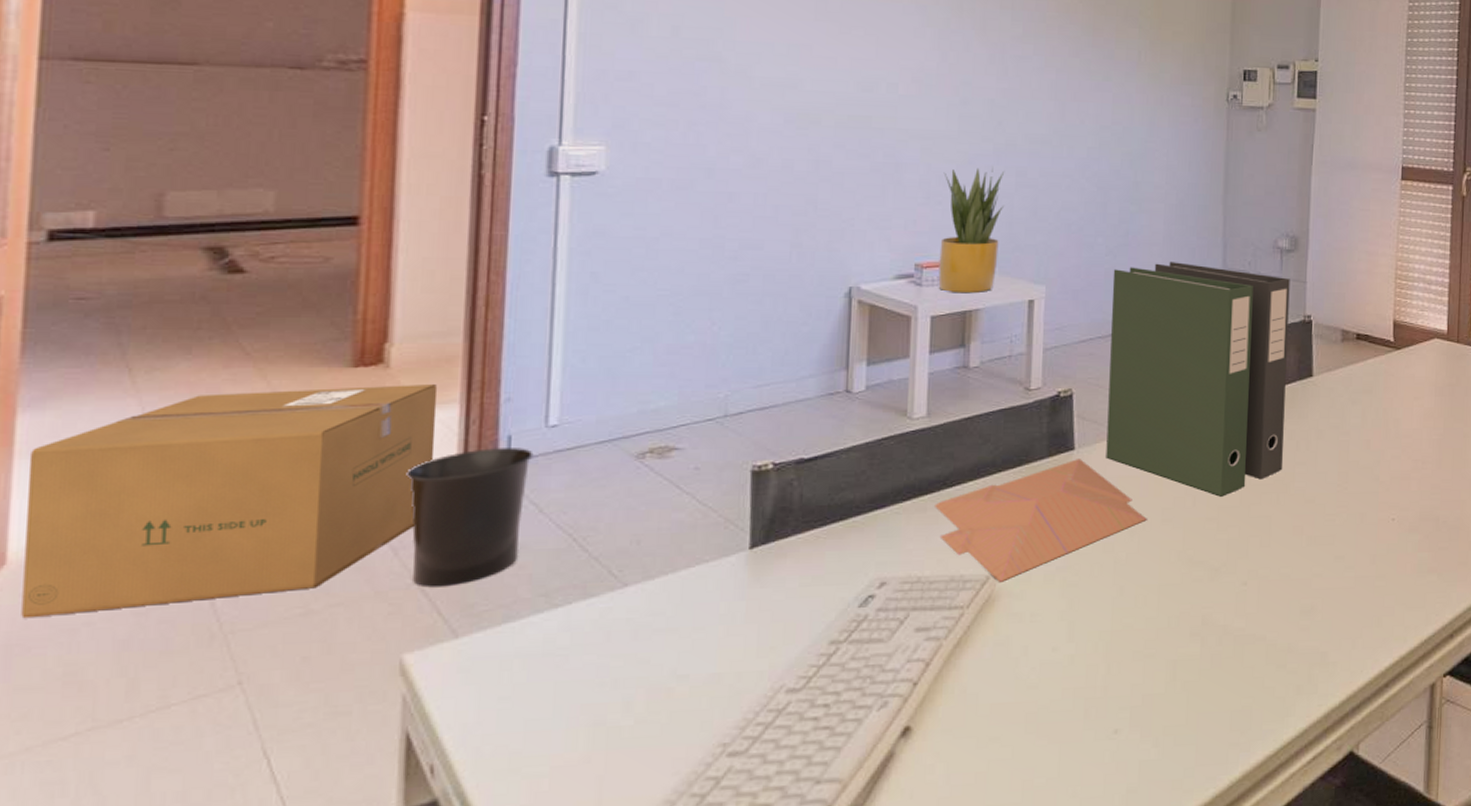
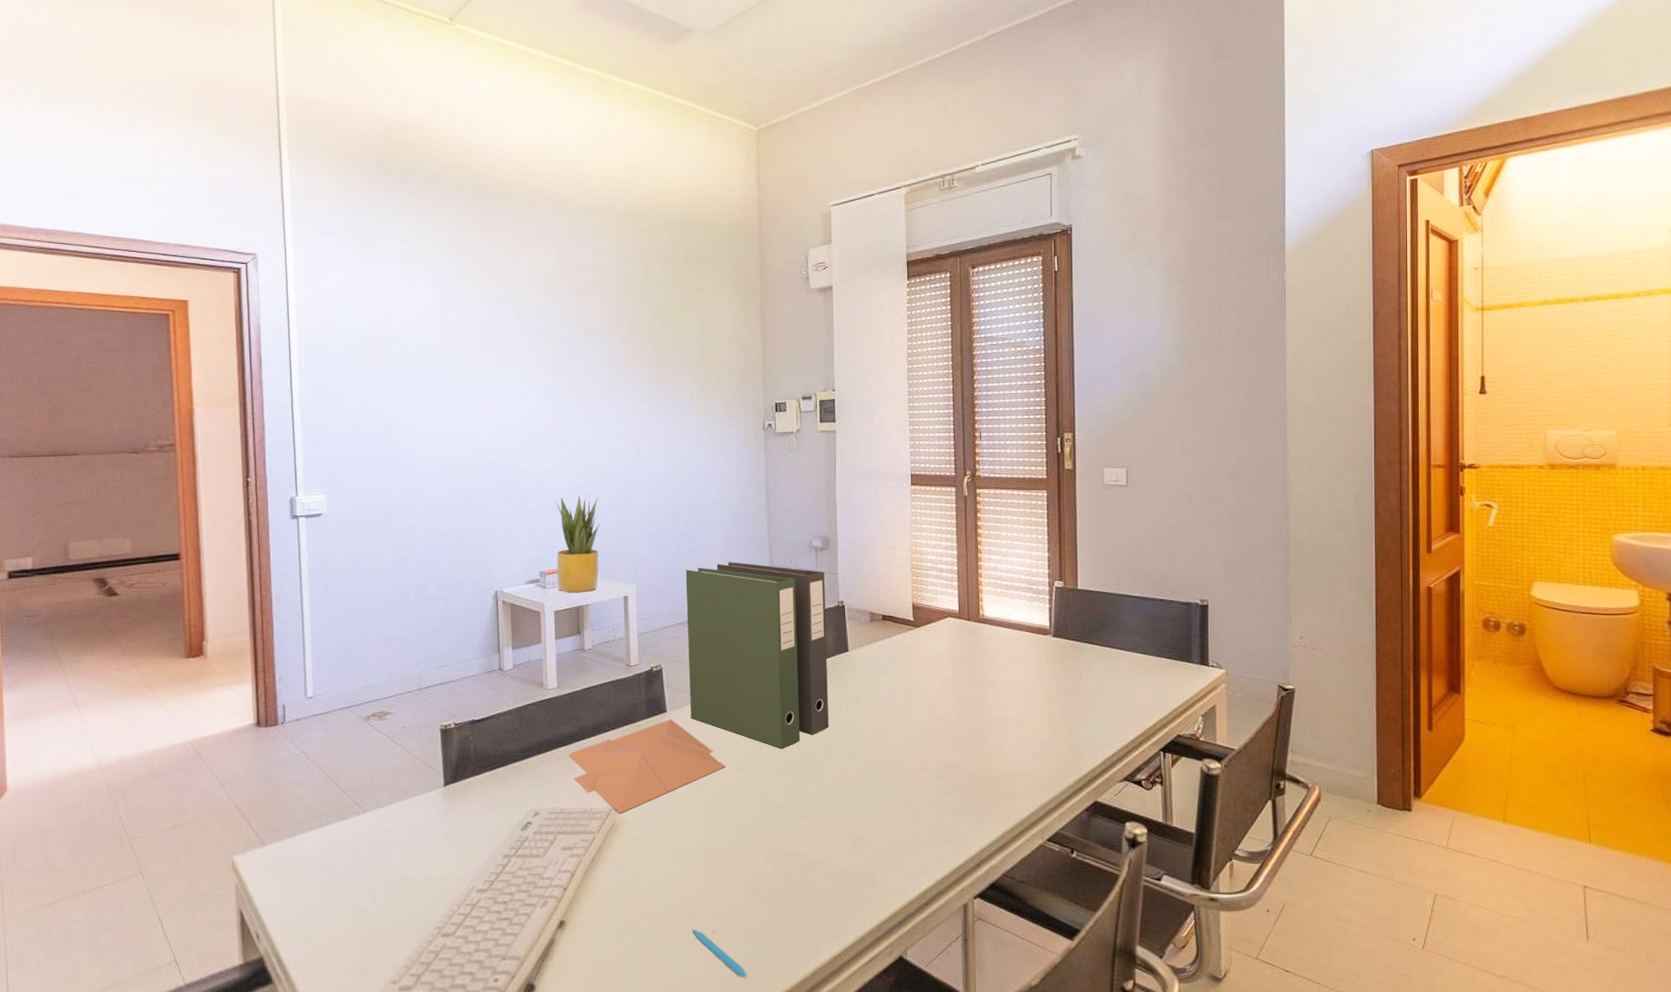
box: present [21,384,438,619] -> none [12,669,240,826]
waste bin: present [406,448,534,587] -> none [224,713,300,810]
pen: none [1087,729,1156,791] -> present [692,929,748,979]

